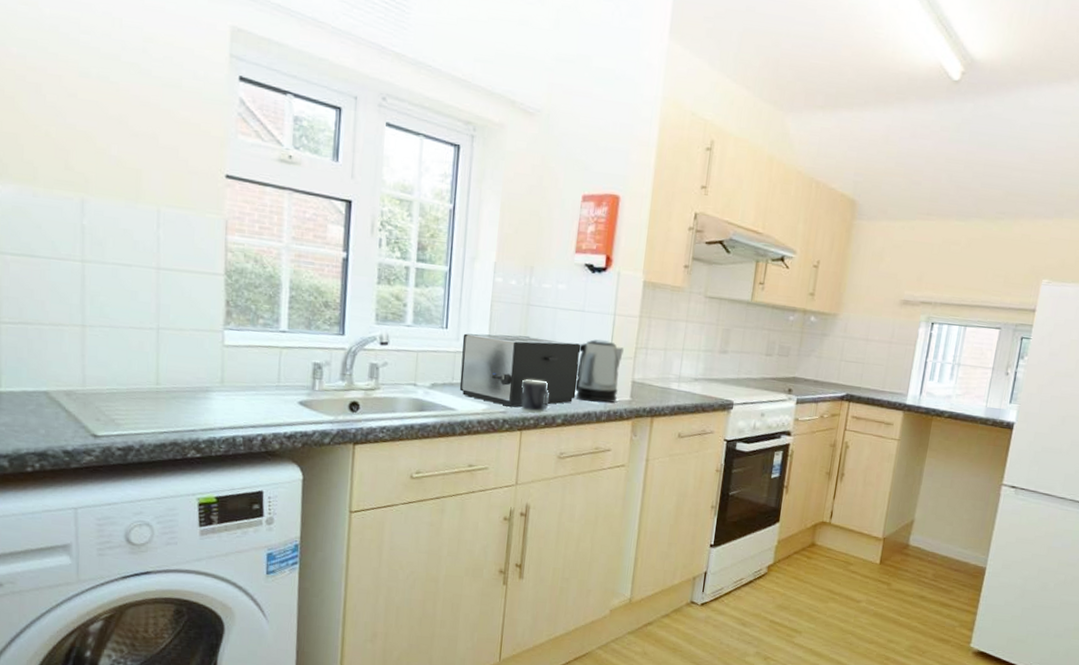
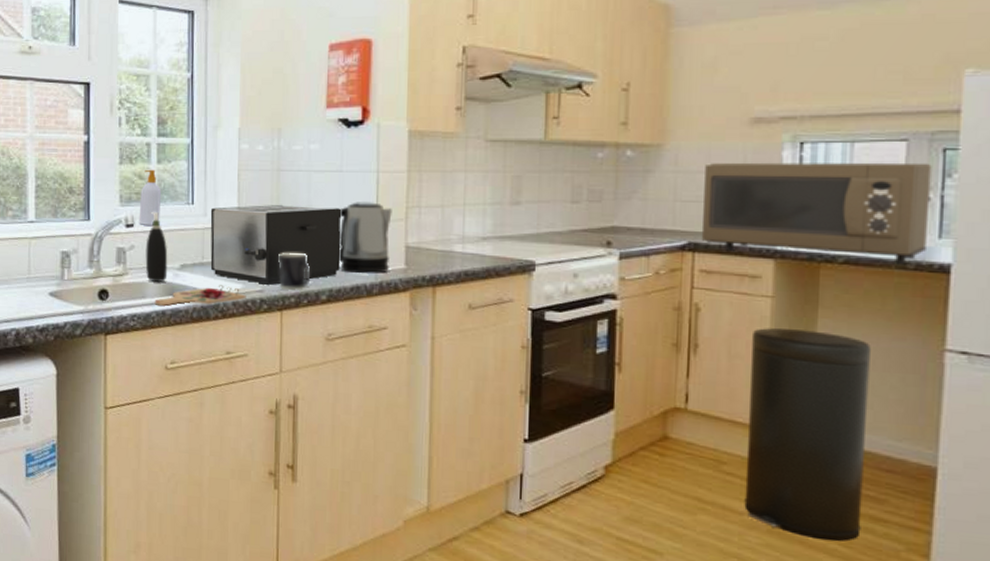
soap bottle: none [393,291,418,345] -> present [139,169,162,225]
soap dispenser: none [397,333,420,398] -> present [145,212,168,282]
cutting board: none [404,404,491,422] -> present [154,285,246,306]
microwave: none [856,333,1013,420] -> present [701,162,932,264]
pedal bin: none [861,463,957,621] -> present [744,328,871,541]

